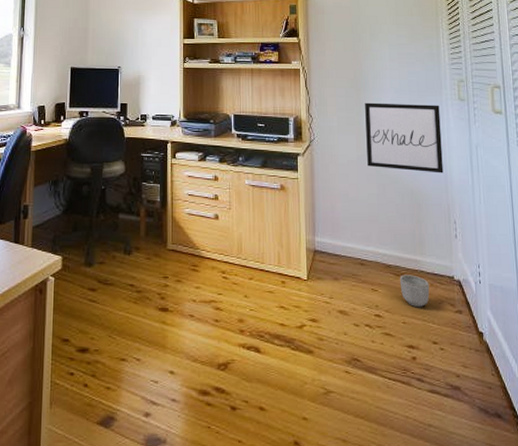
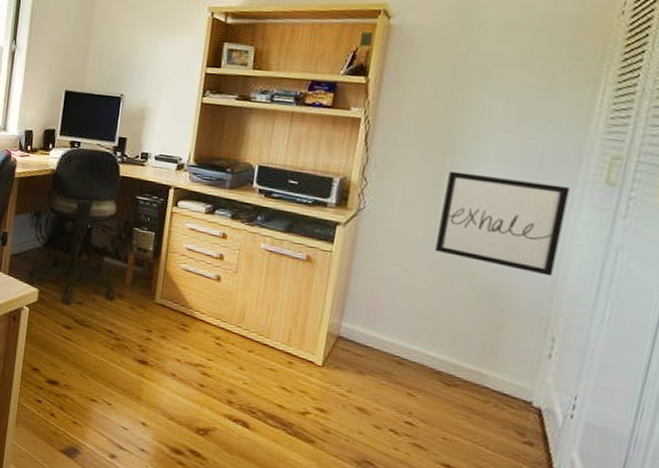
planter: present [399,275,430,308] -> none [448,385,493,428]

